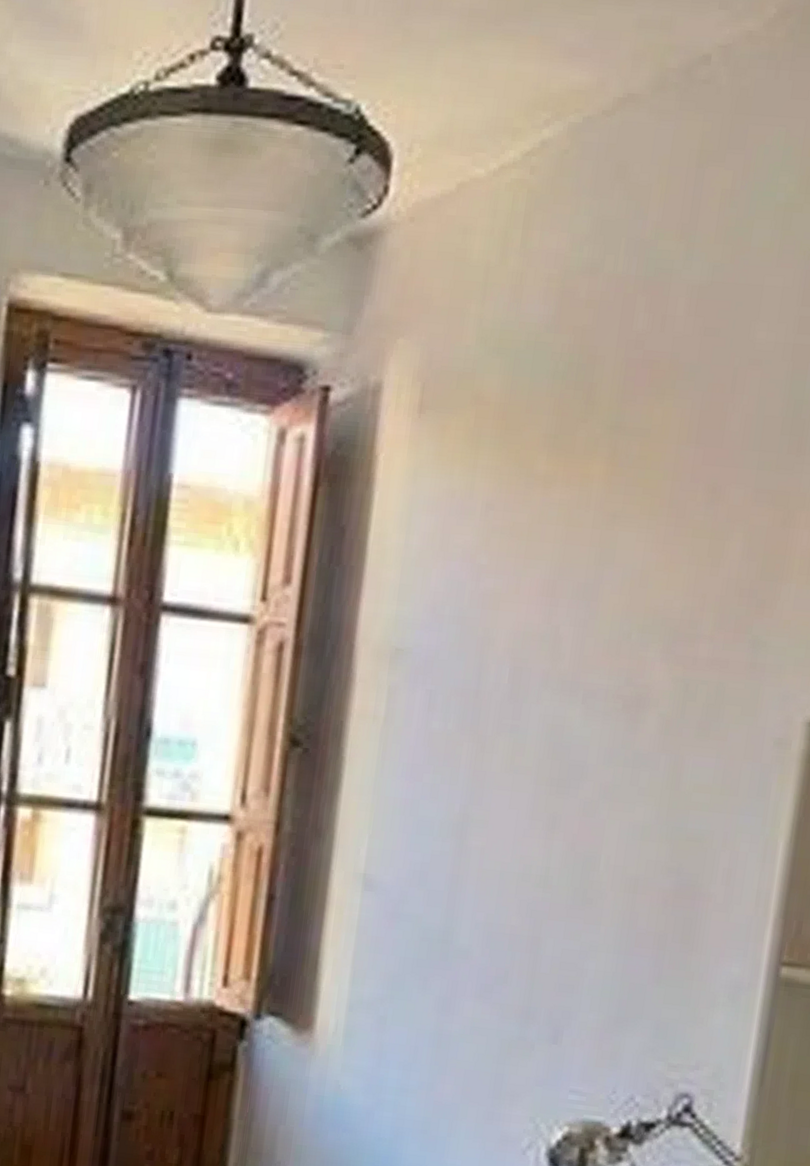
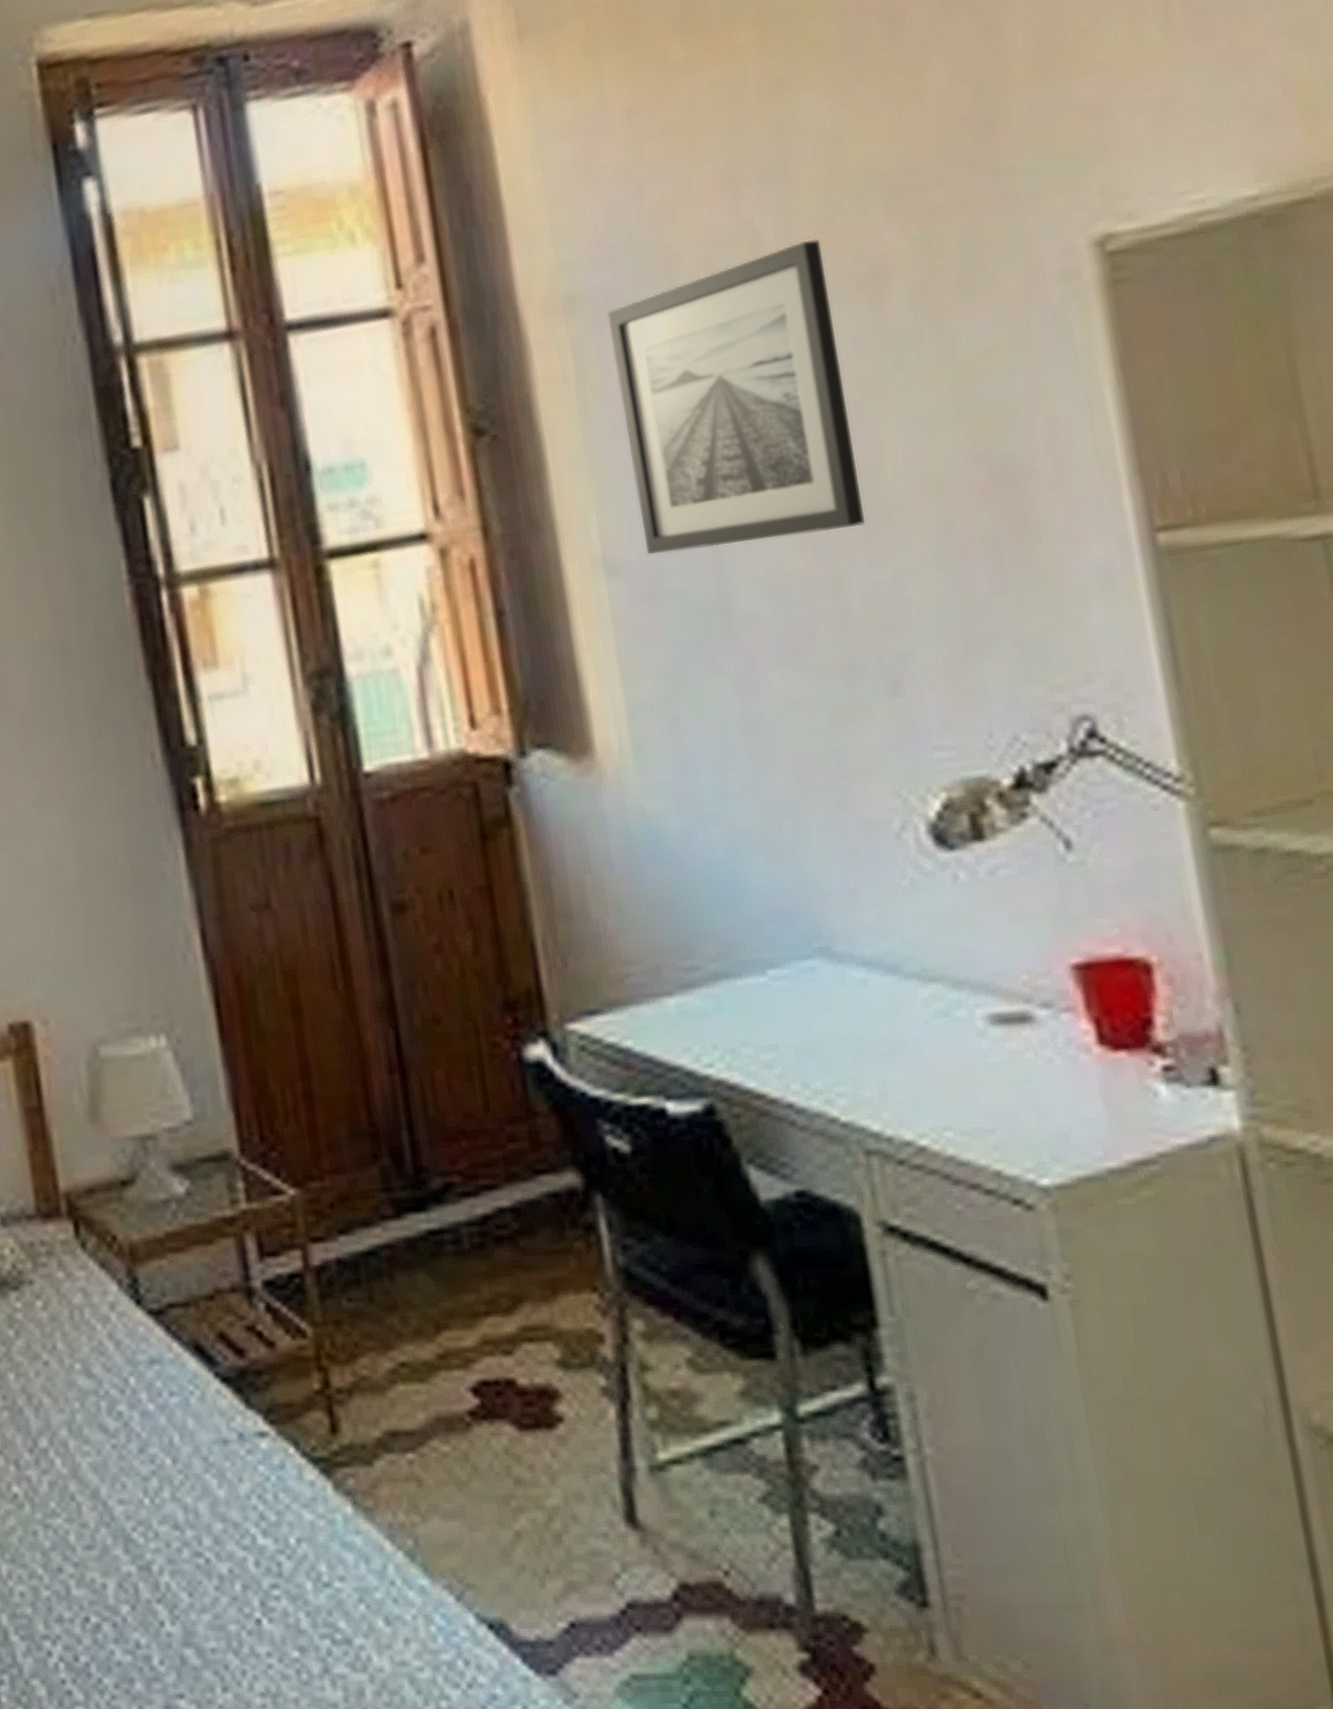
wall art: none [400,656,606,901] -> present [608,239,865,555]

